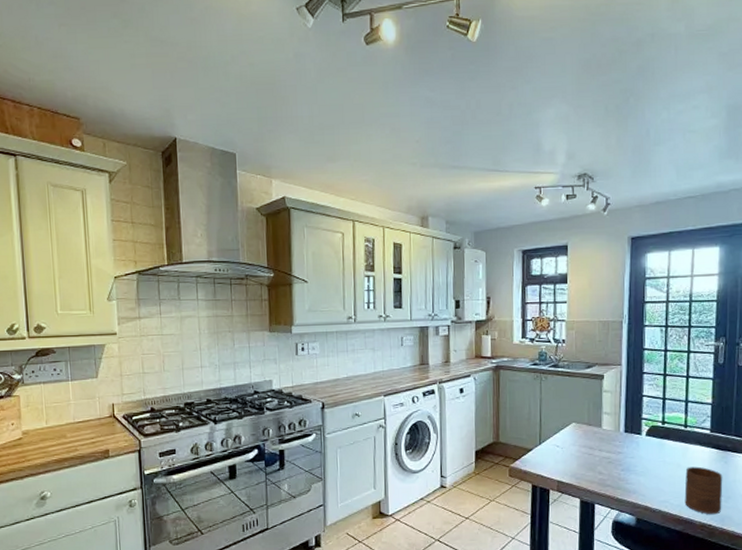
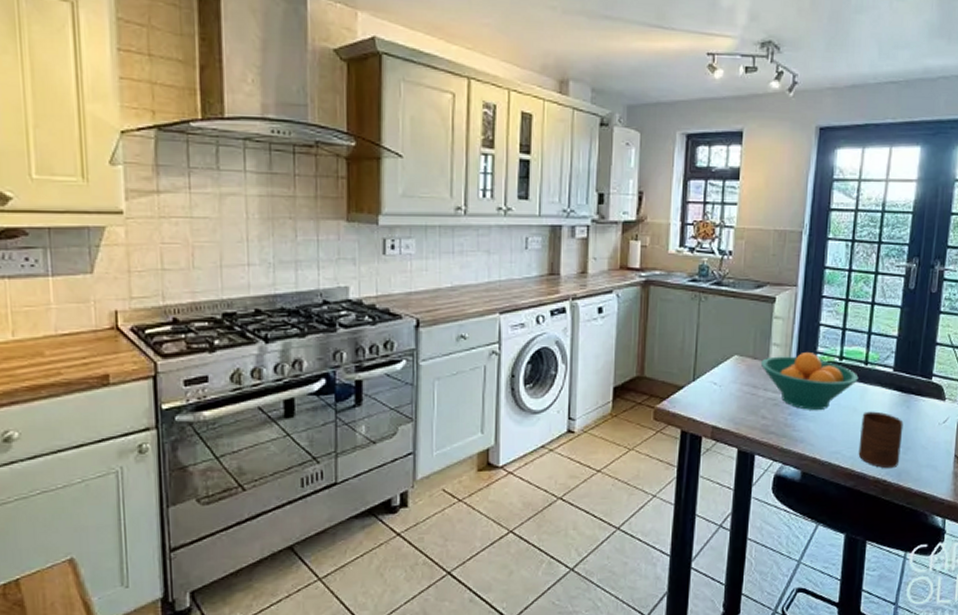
fruit bowl: none [594,419,680,467] -> present [760,353,859,411]

